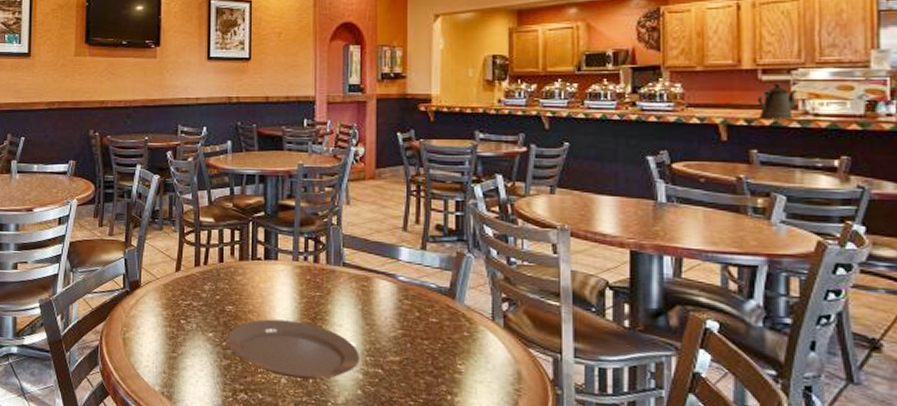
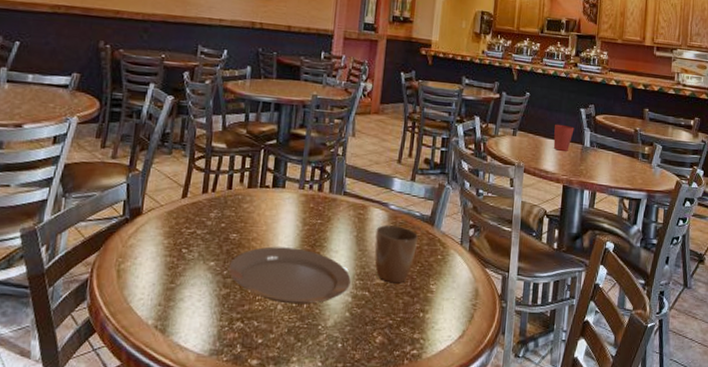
cup: none [384,298,437,362] -> present [374,225,419,284]
cup: none [610,177,640,209] -> present [553,124,574,151]
coffee pot: present [757,83,797,119] -> none [651,58,675,87]

